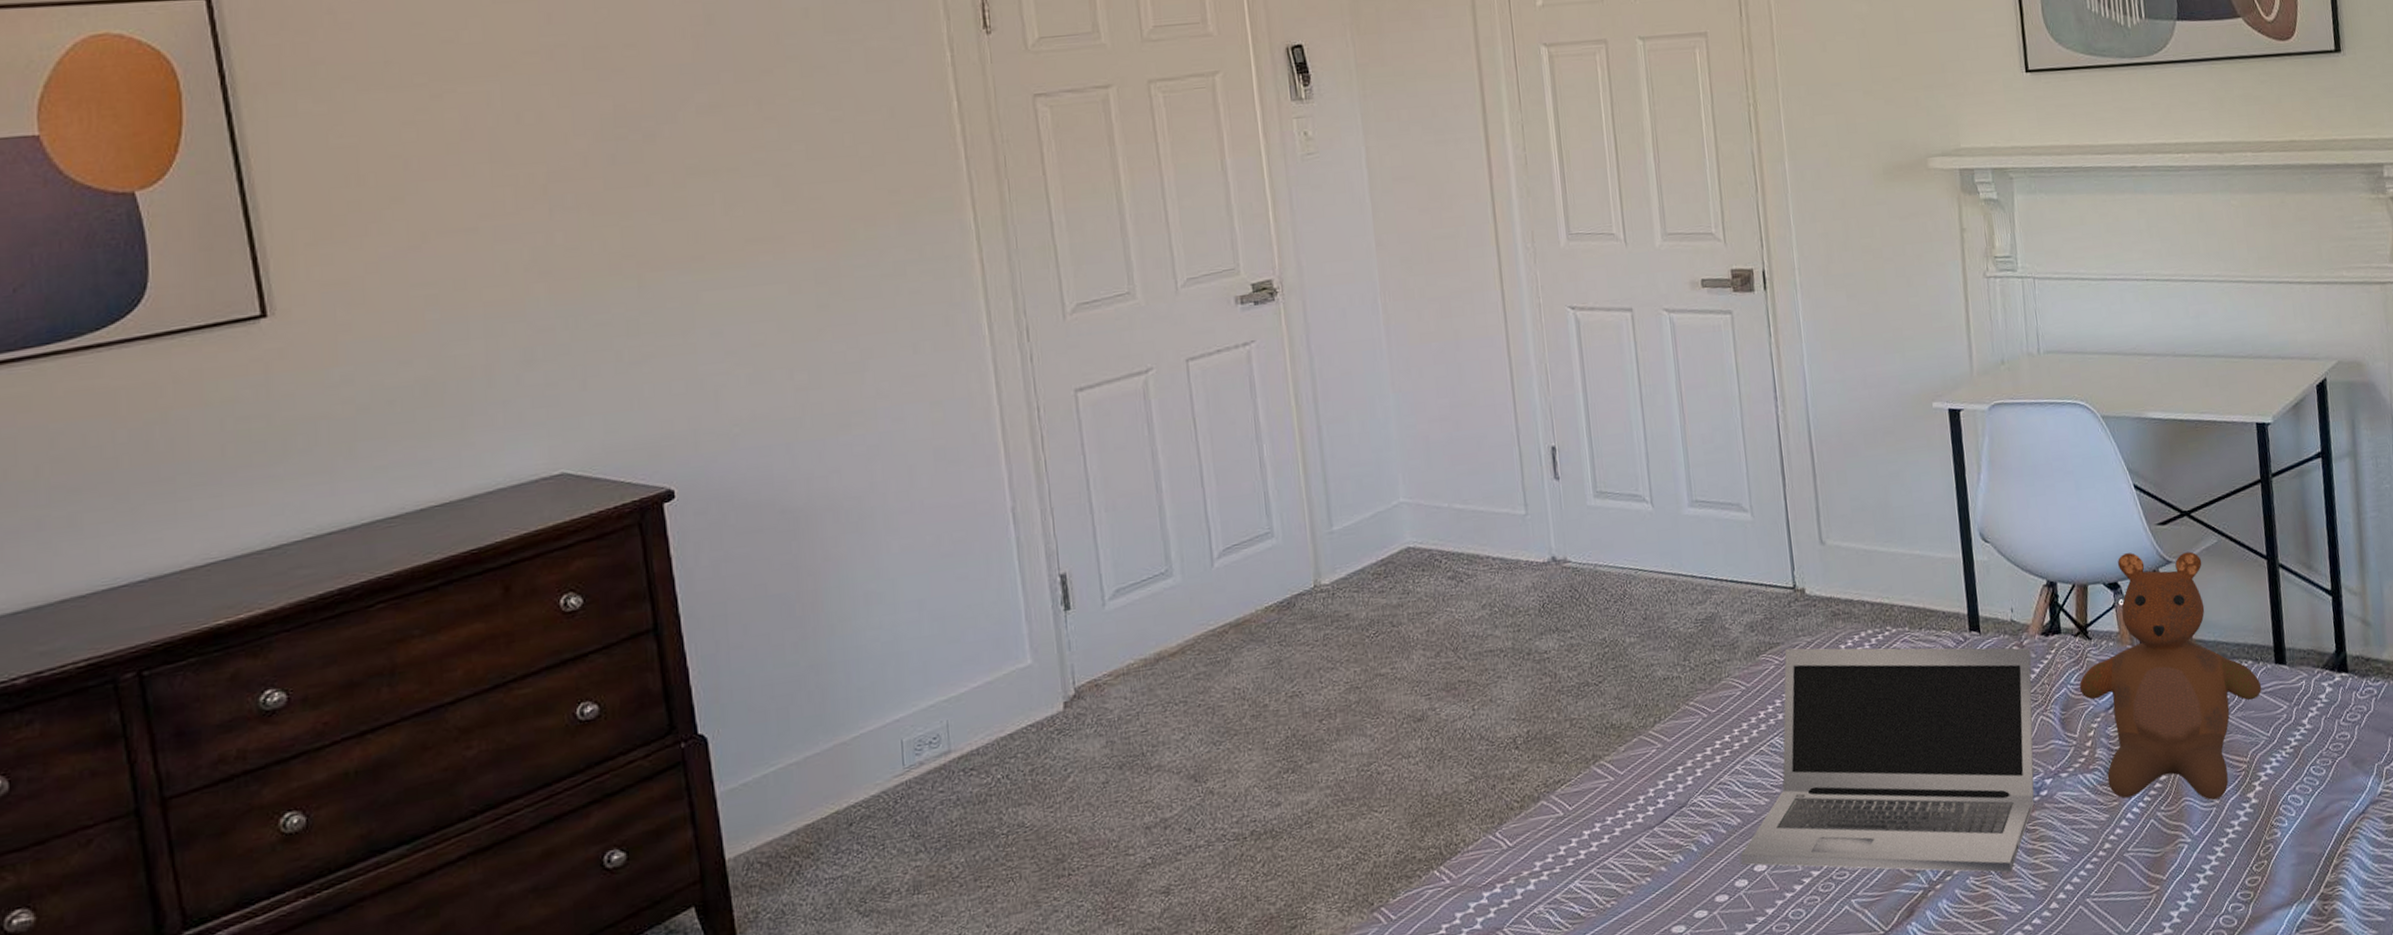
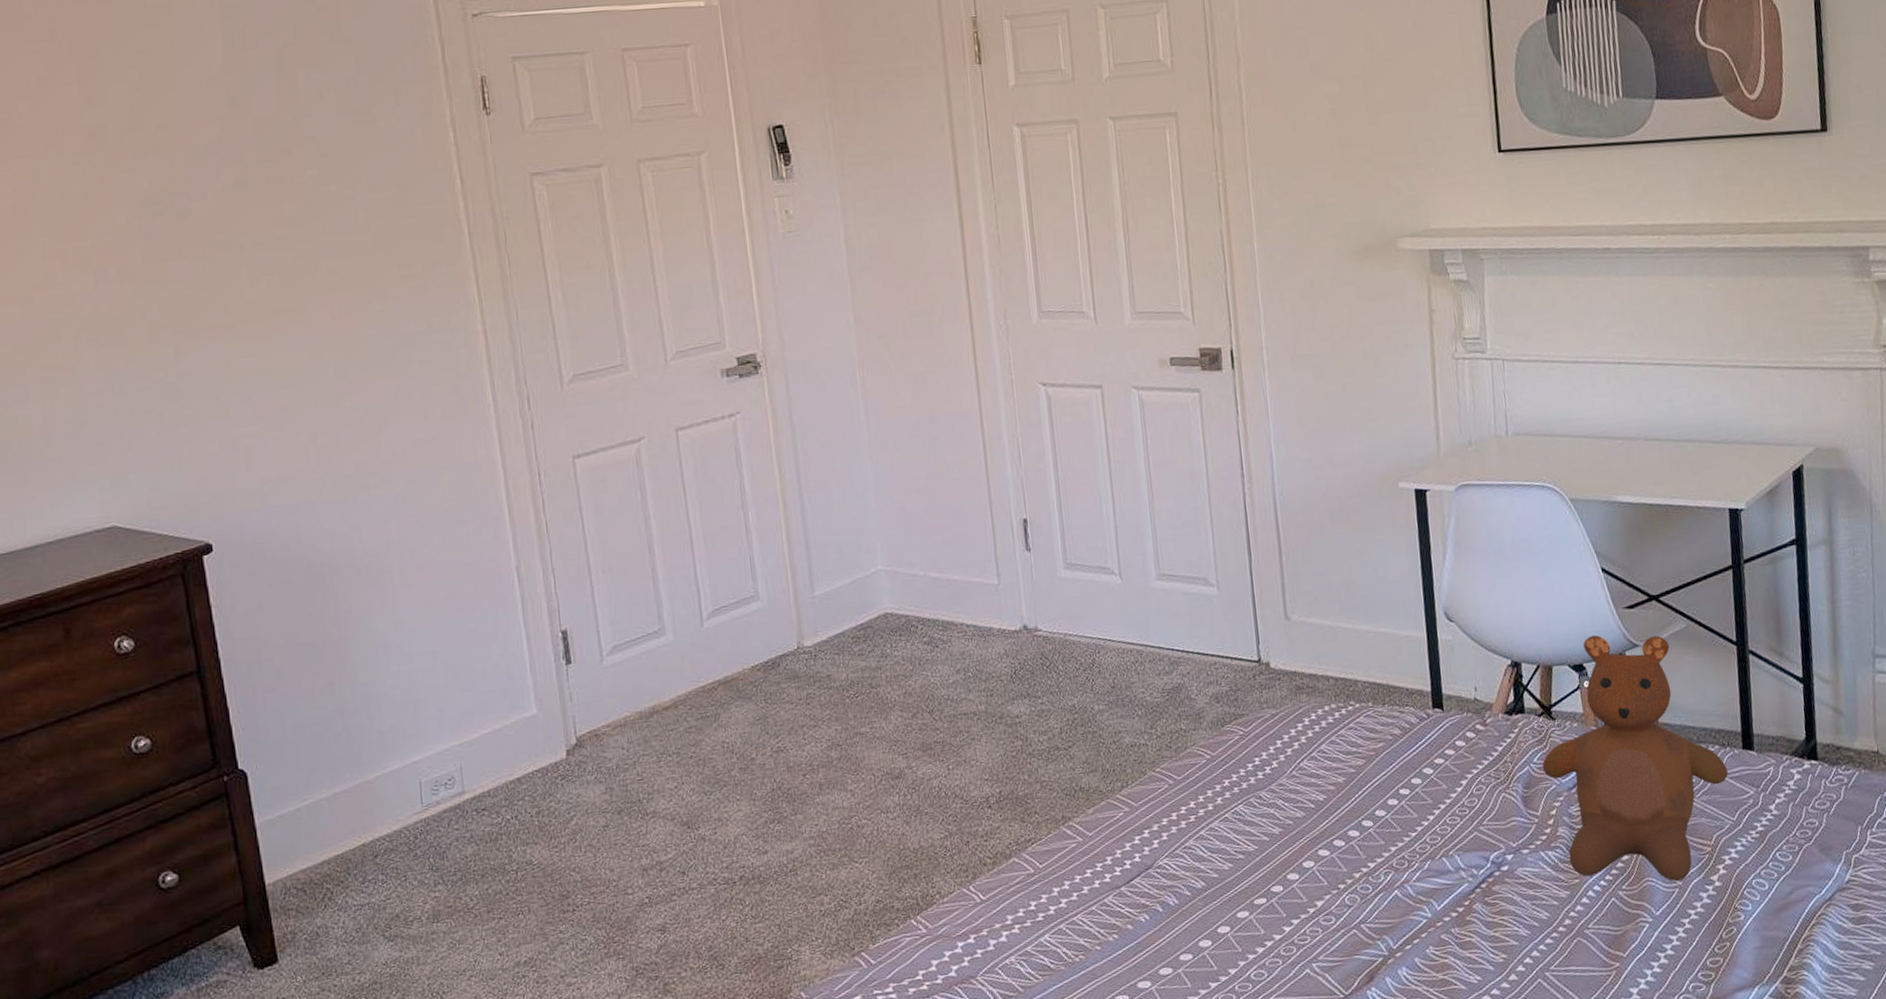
laptop: present [1741,647,2035,873] -> none [1205,719,1495,944]

